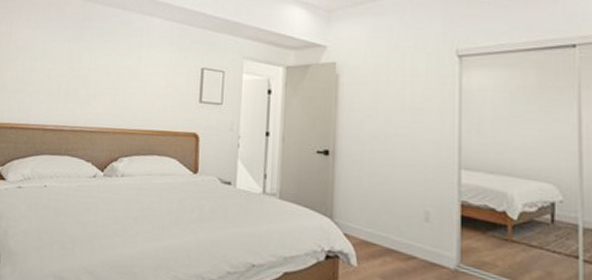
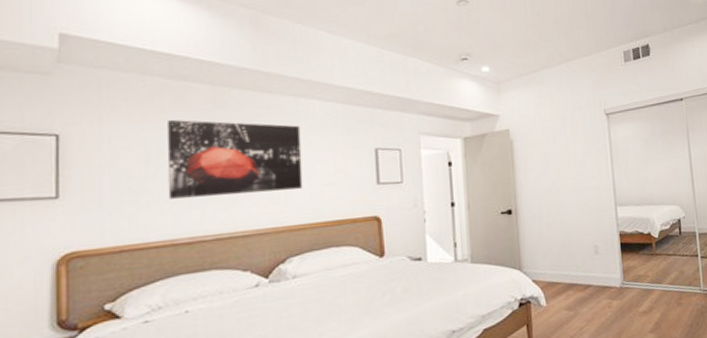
wall art: none [45,27,143,97] -> present [167,119,303,199]

